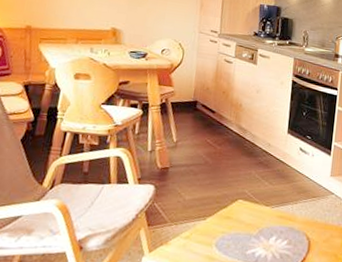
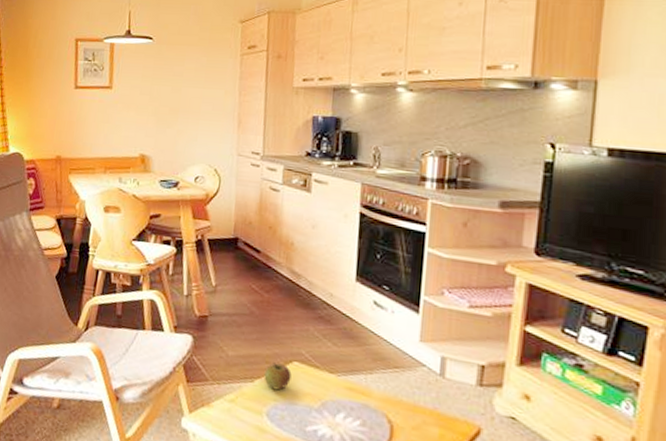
apple: none [214,202,237,224] -> present [264,362,292,391]

